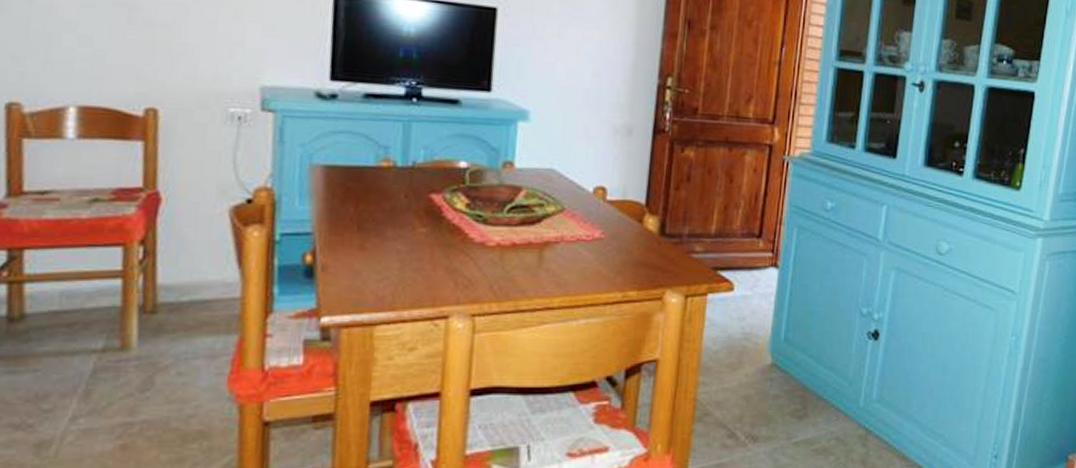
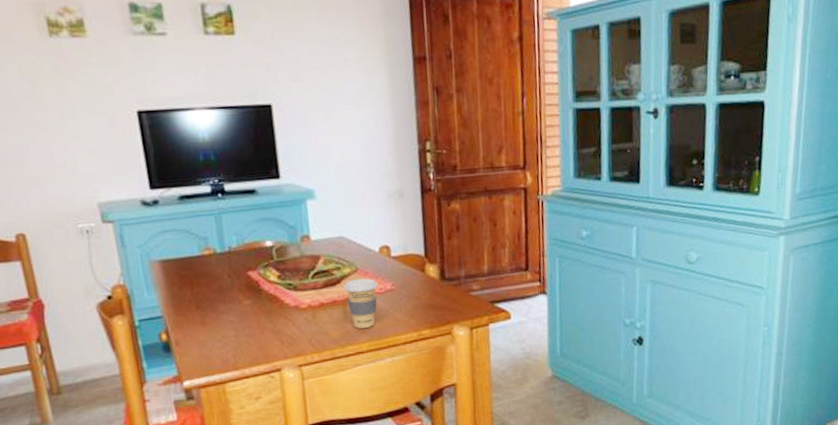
coffee cup: none [543,220,585,280] -> present [343,278,378,329]

